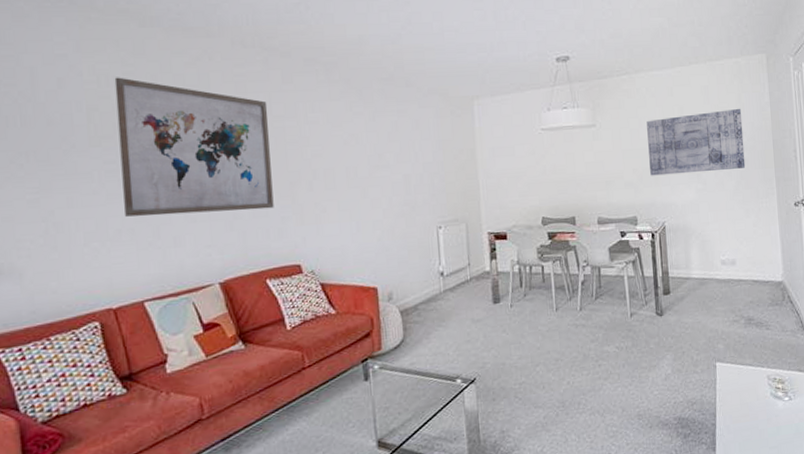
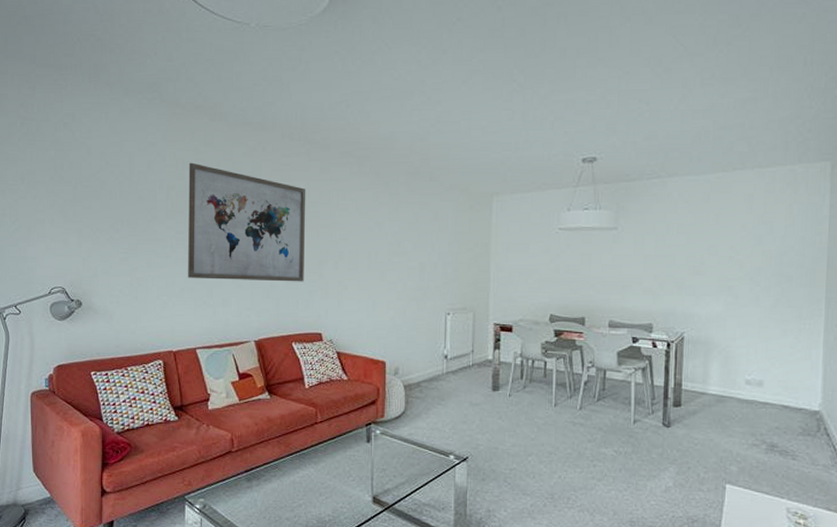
wall art: present [646,108,746,176] -> none [673,220,792,286]

